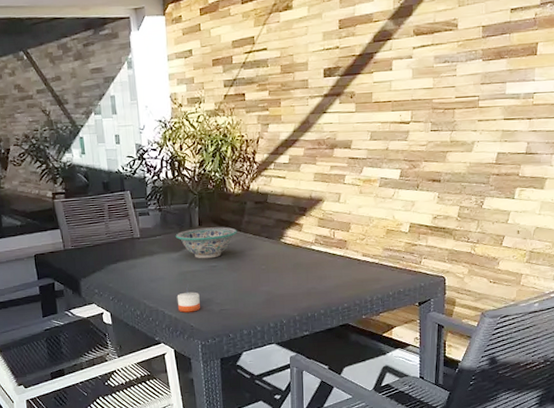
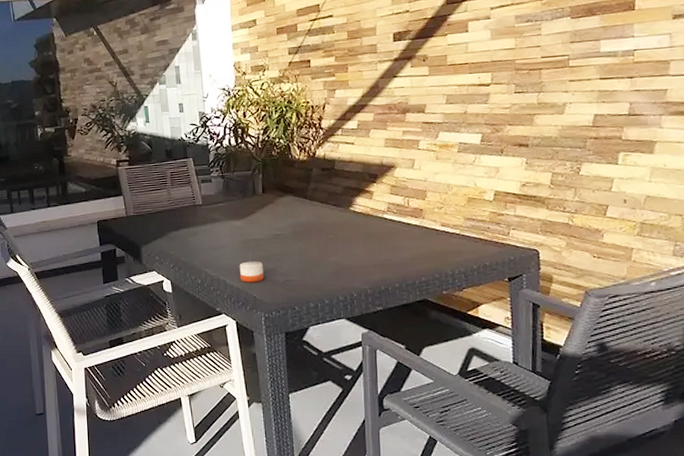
decorative bowl: present [175,227,237,259] -> none [238,194,303,227]

